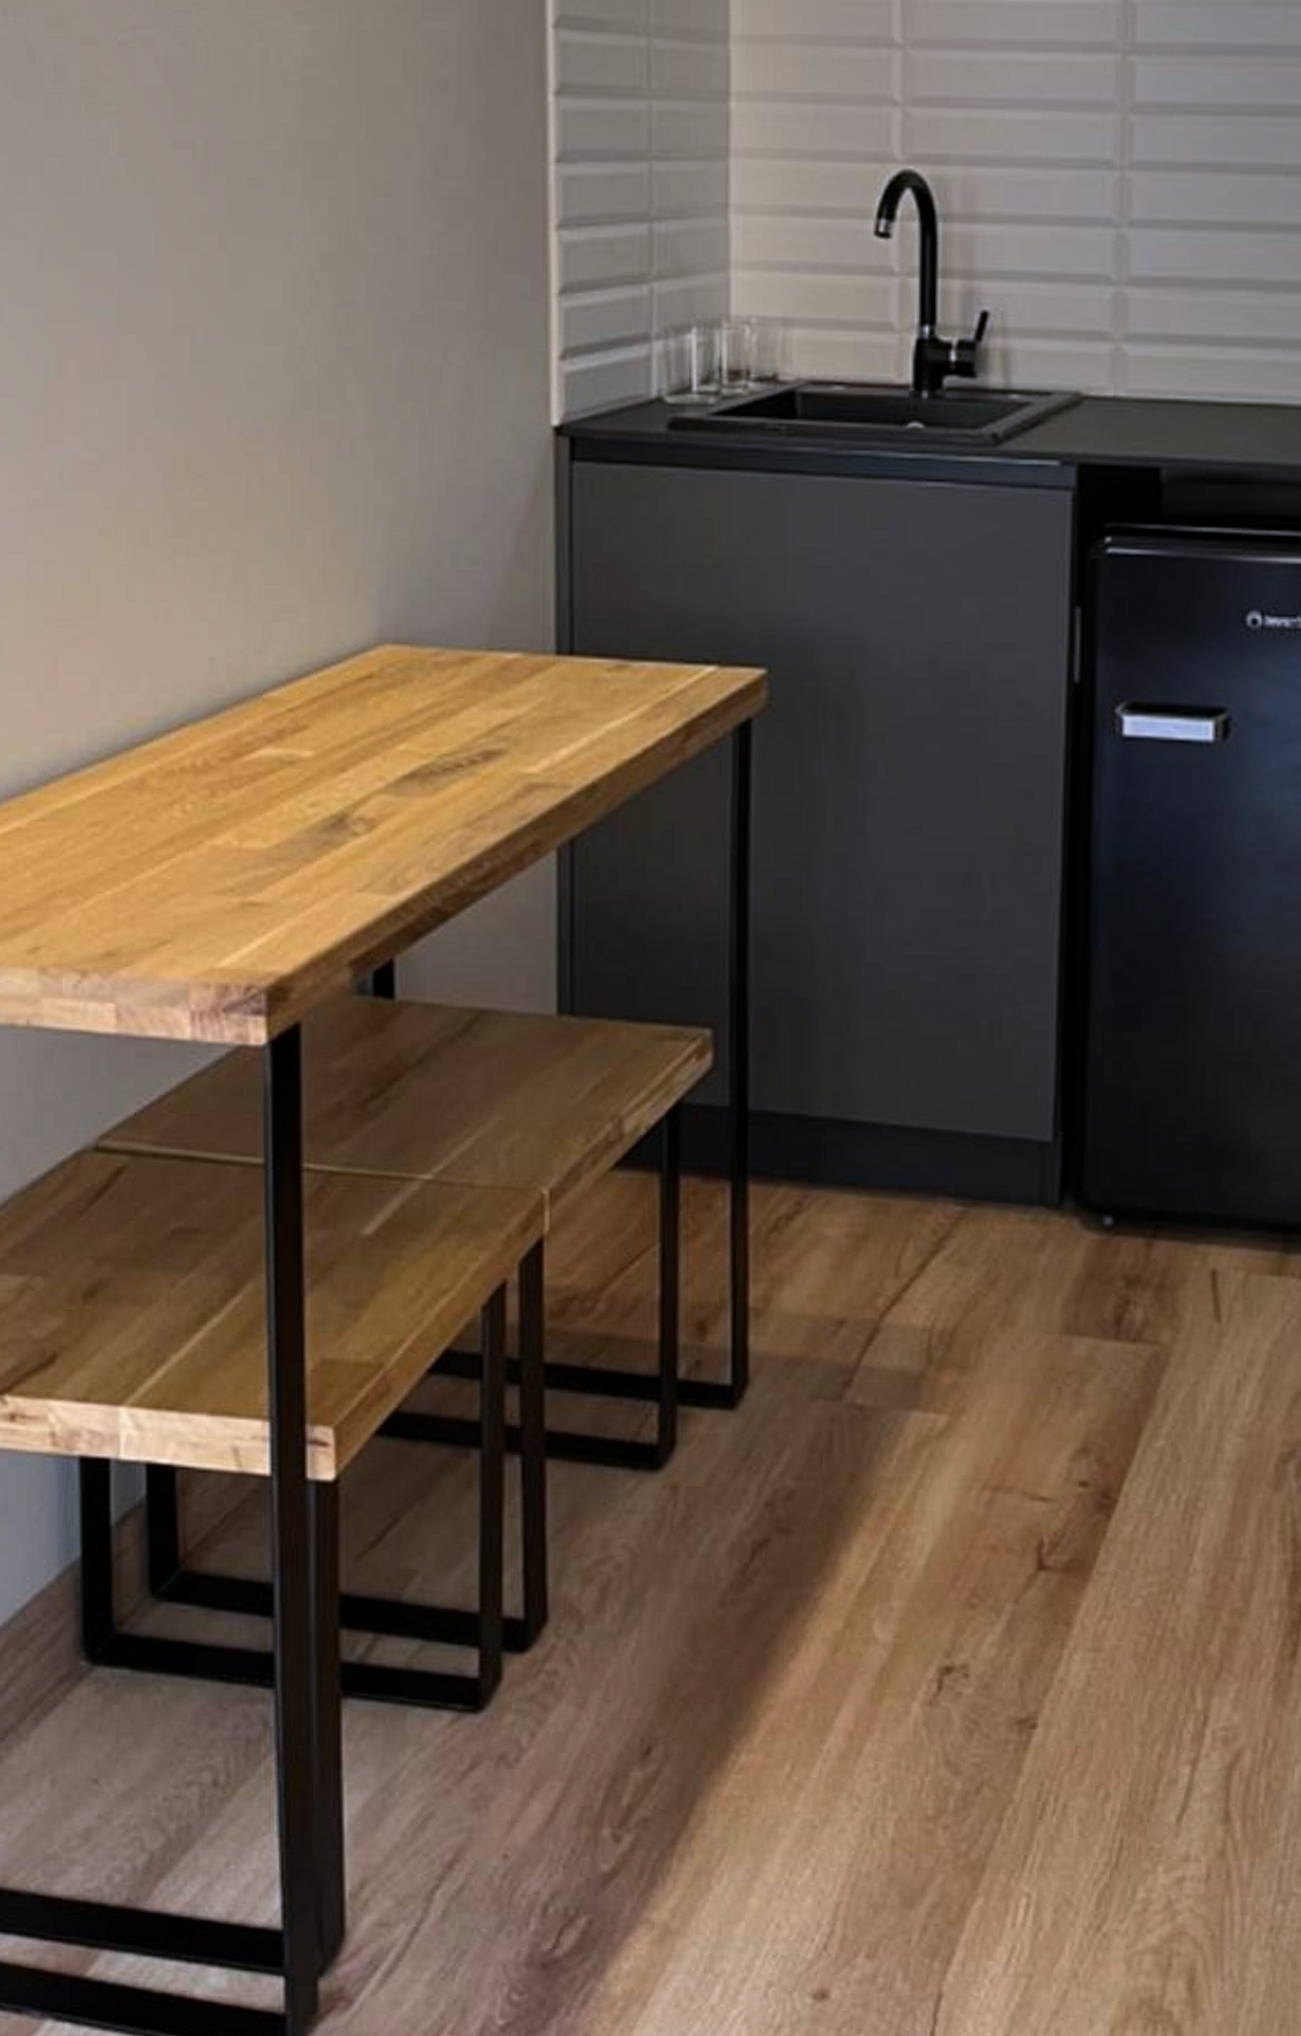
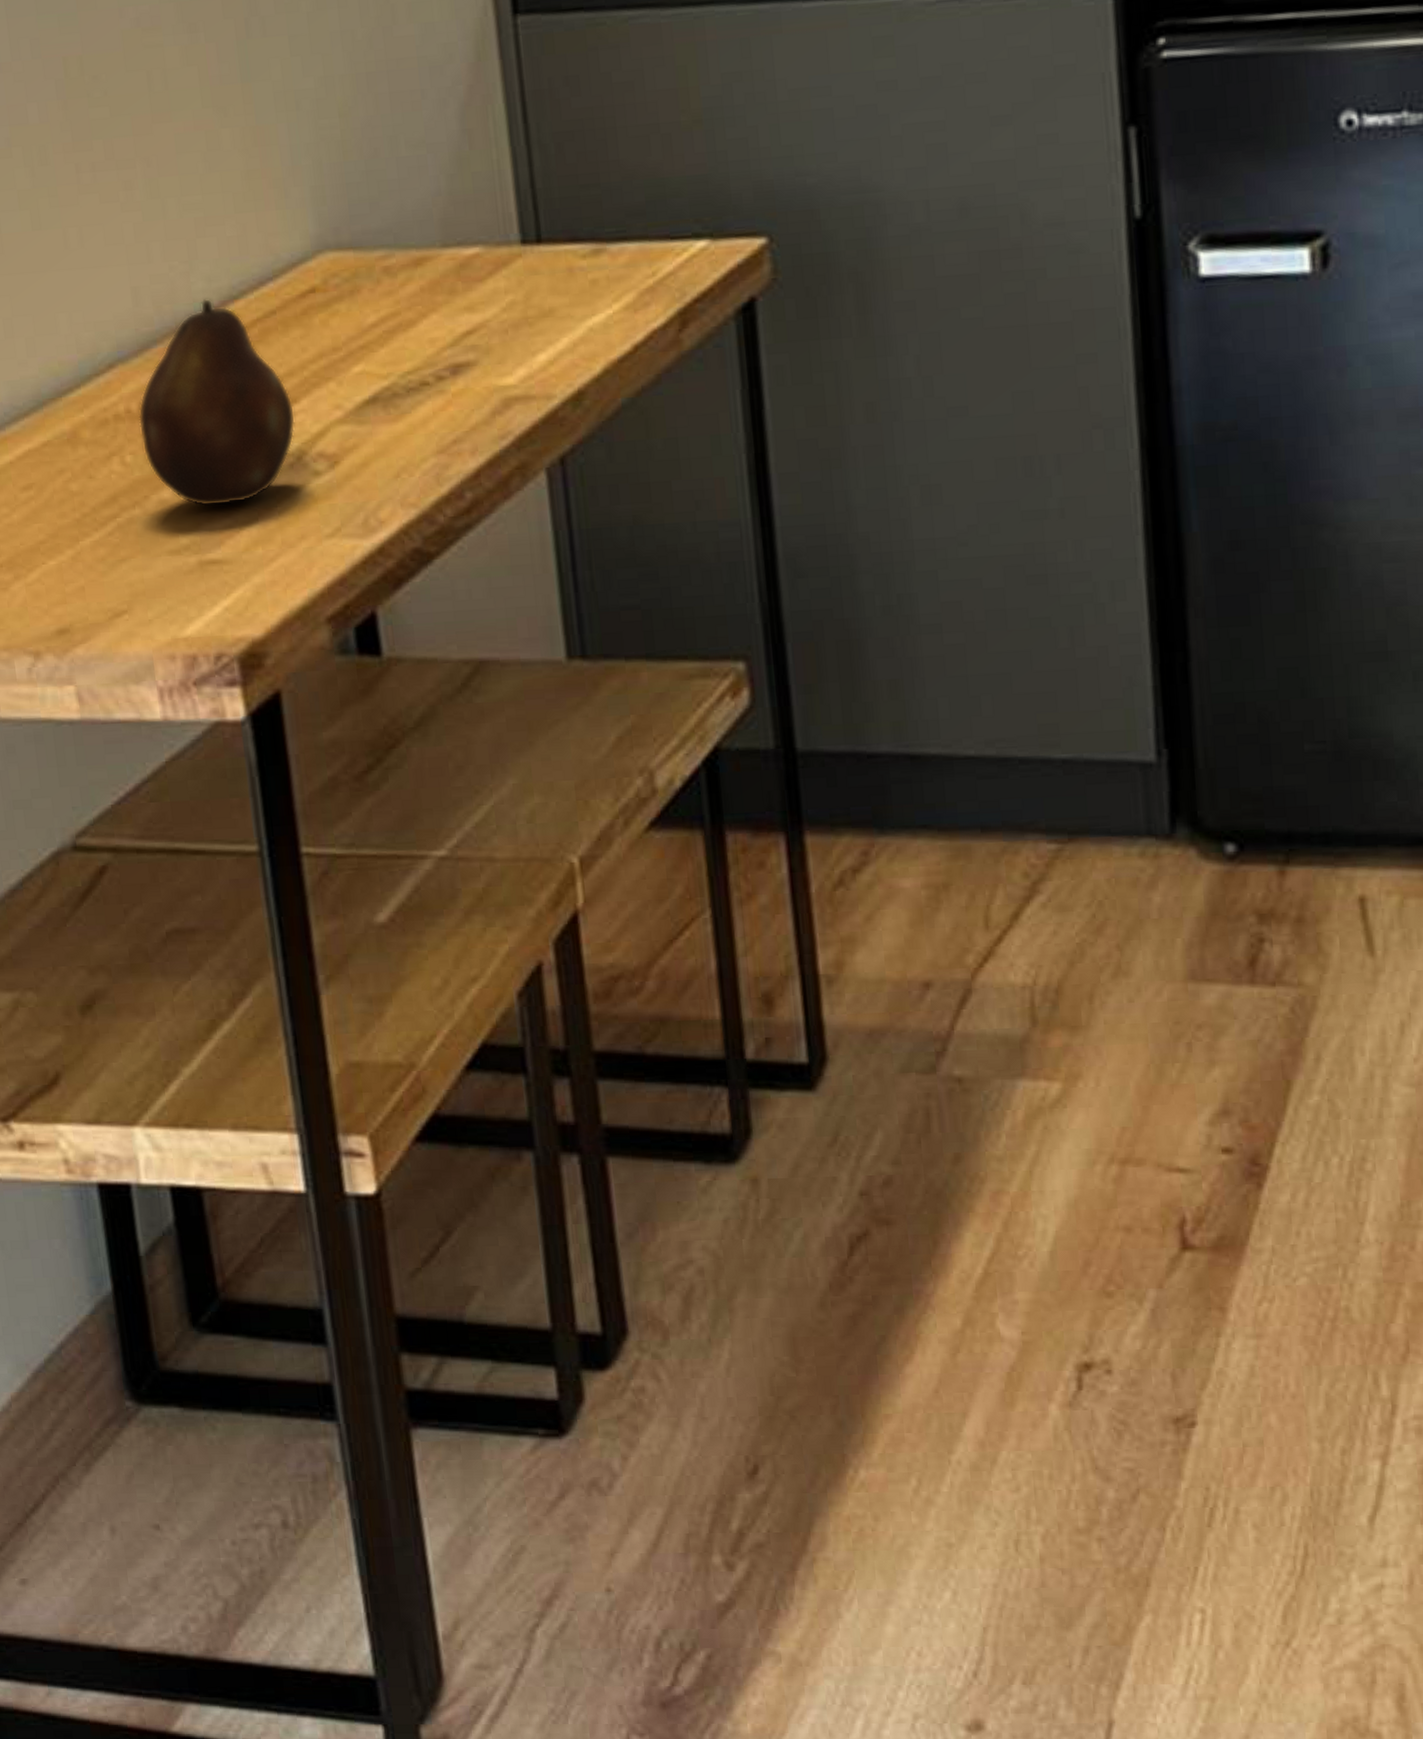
fruit: none [202,674,342,856] -> present [138,298,296,507]

